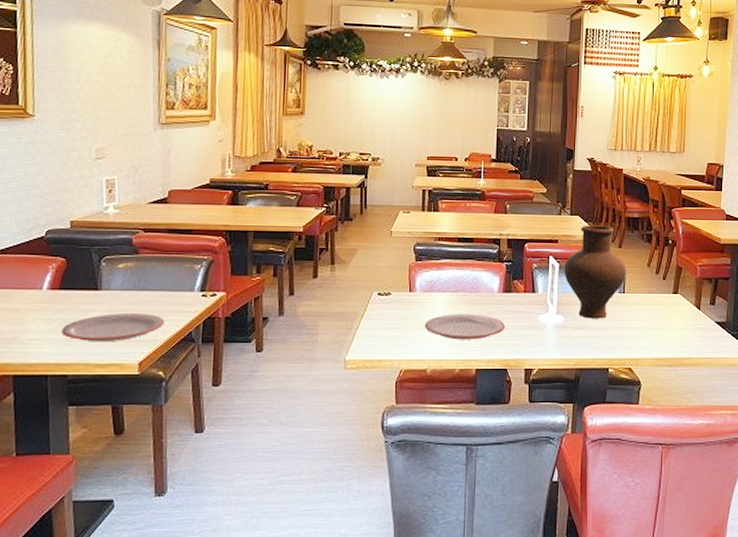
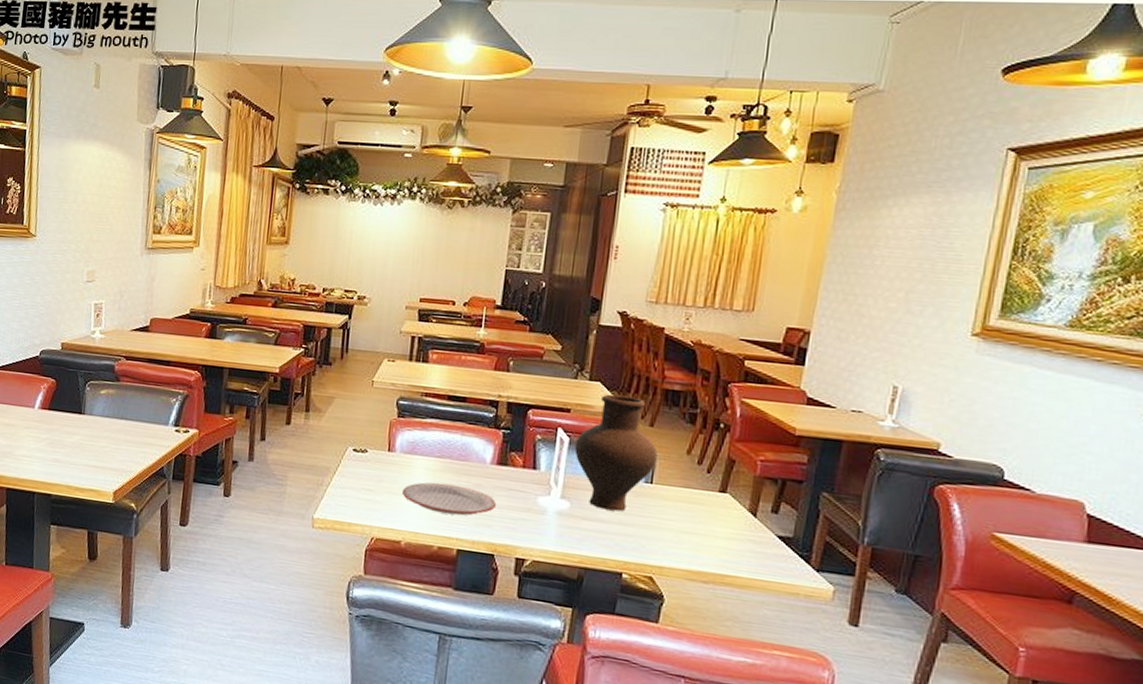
plate: present [62,314,165,342] -> none [48,439,140,468]

